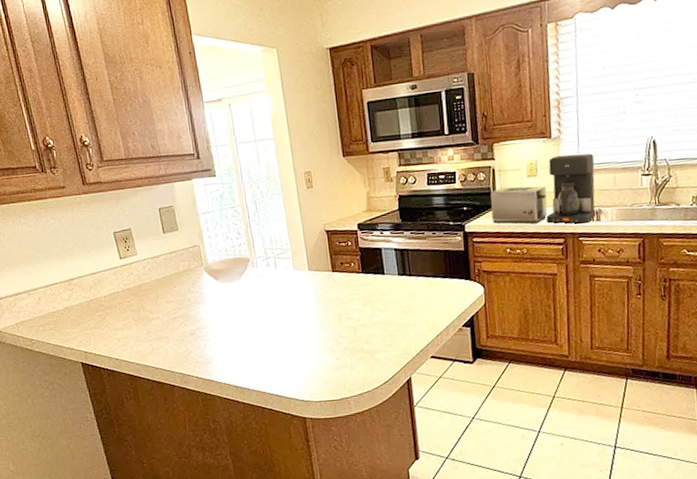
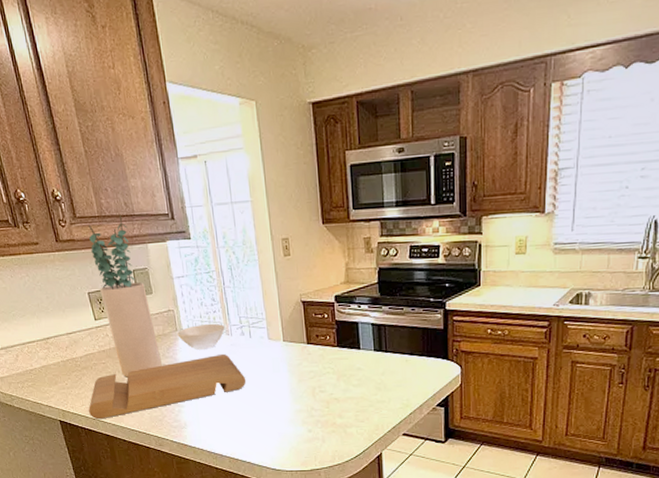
cutting board: none [112,285,273,360] -> present [88,353,246,420]
vase: none [116,157,187,315] -> present [89,215,162,378]
toaster: present [490,186,548,225] -> none [474,264,535,305]
coffee maker: present [546,153,596,225] -> none [531,231,589,308]

